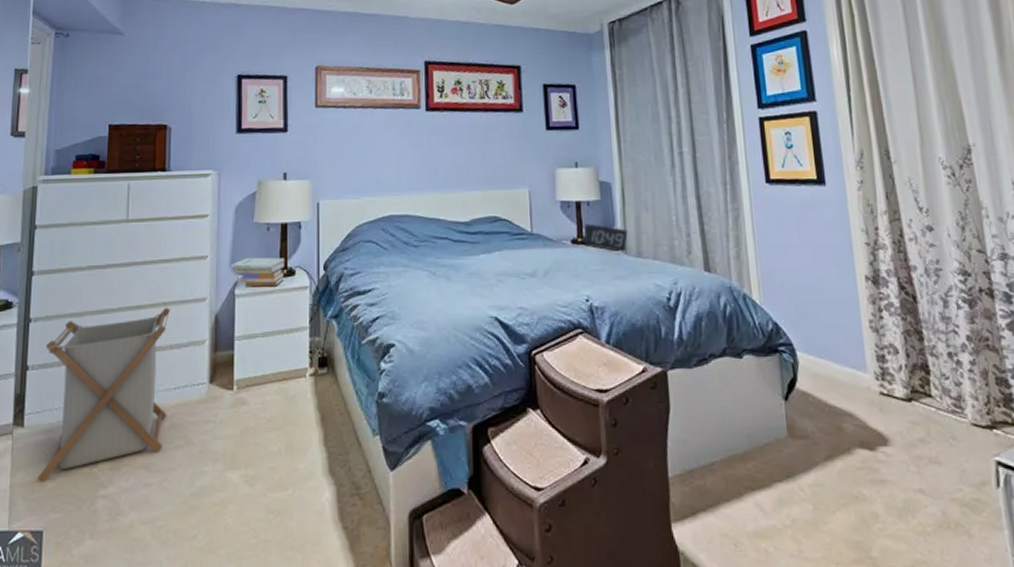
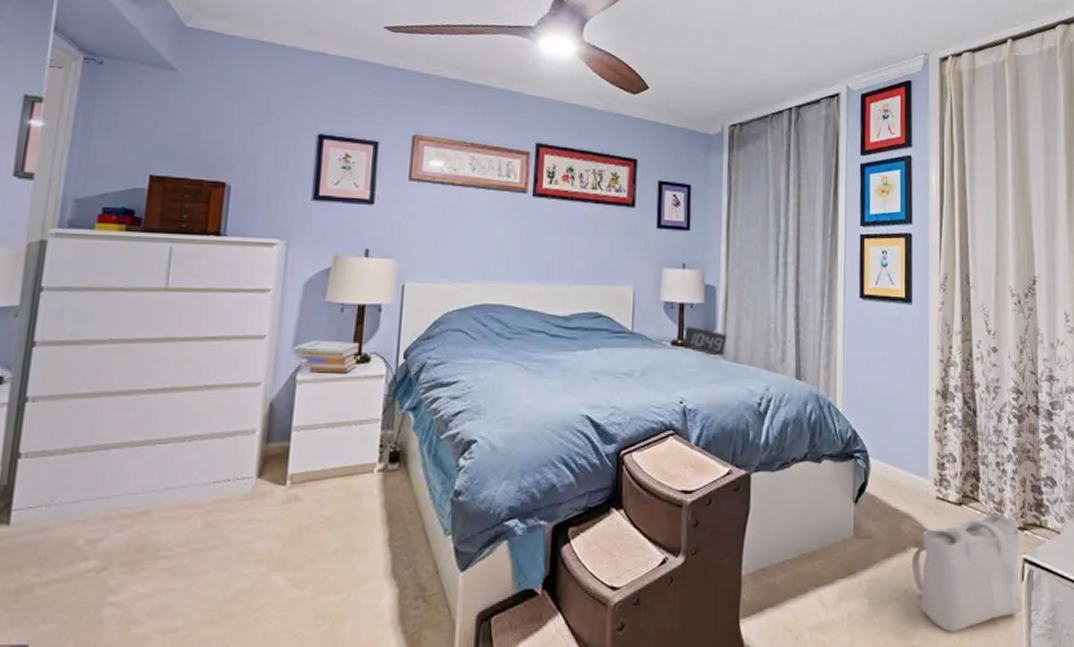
laundry basket: present [37,307,170,482] -> none [24,391,214,589]
tote bag: none [858,410,1001,543] -> present [911,513,1021,632]

